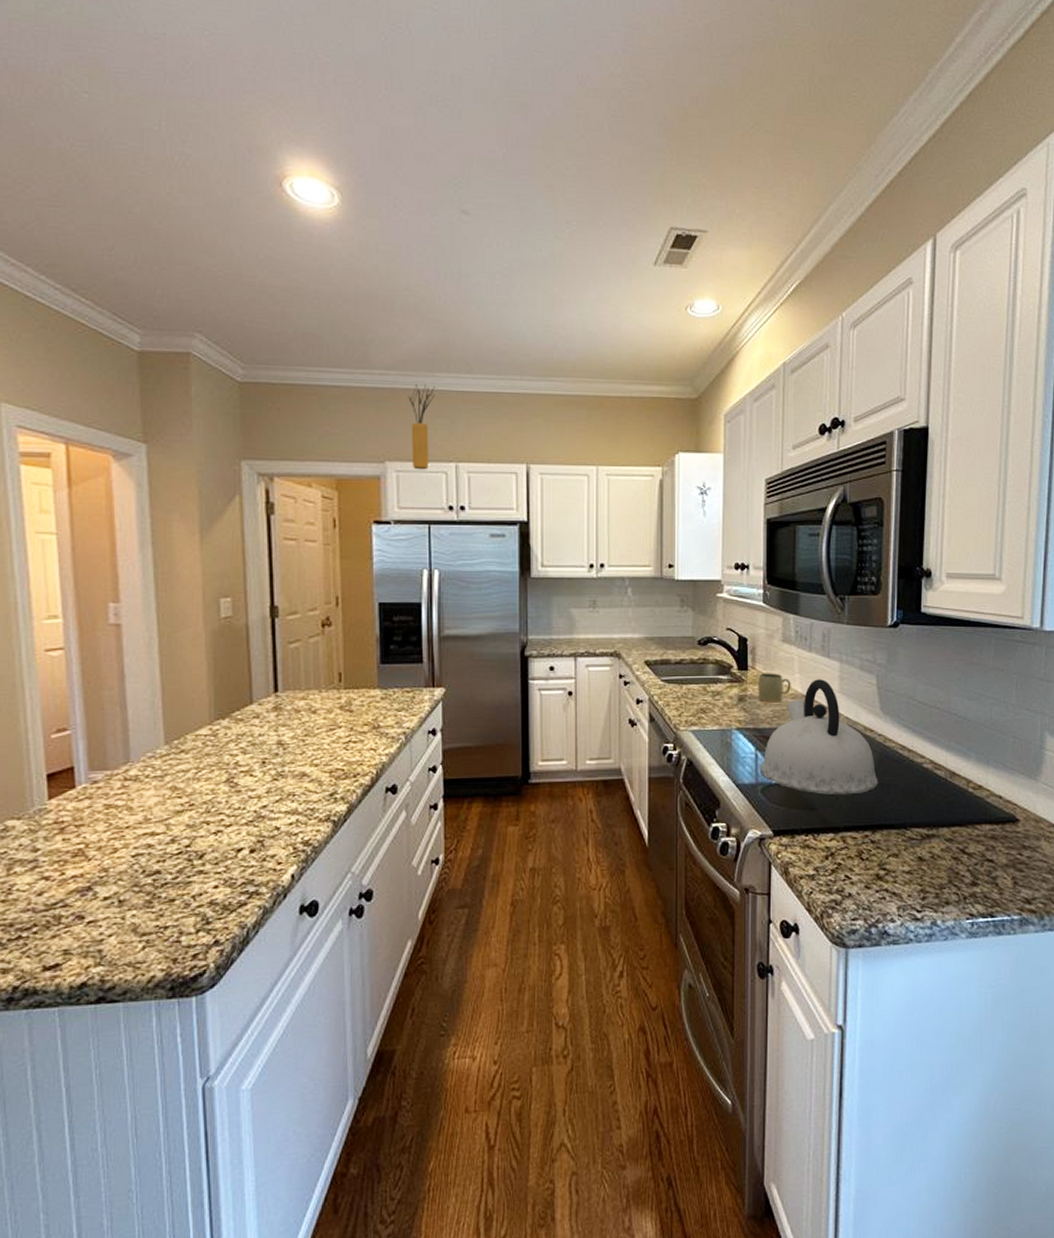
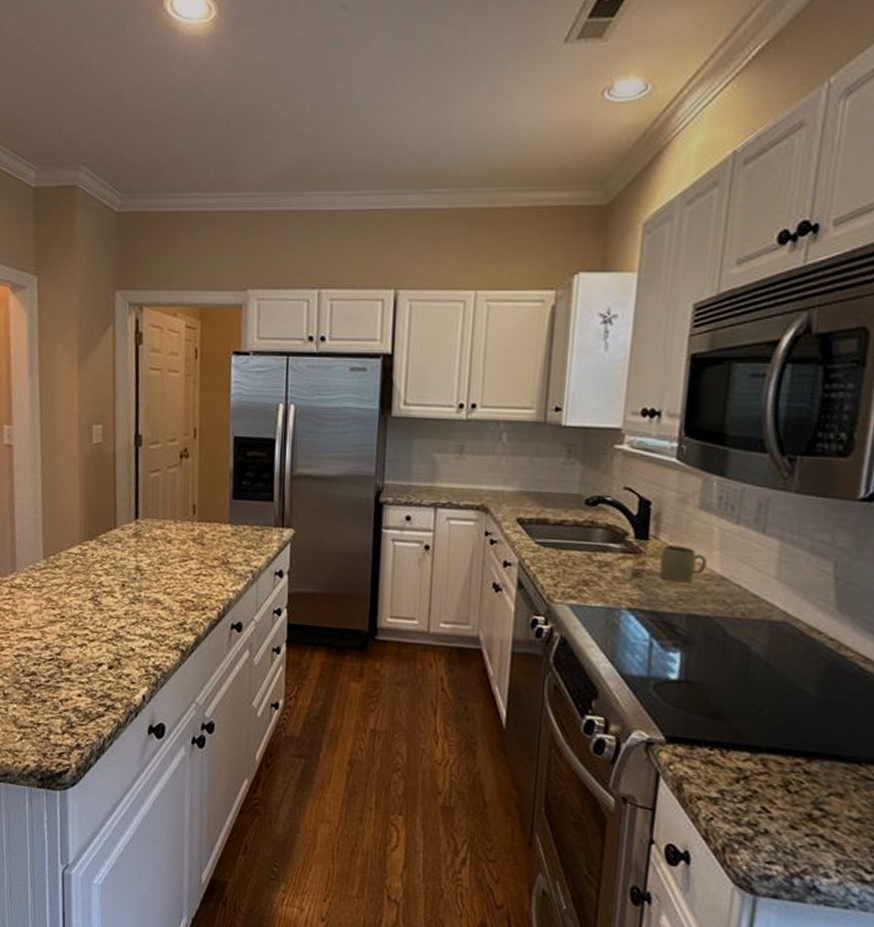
vase: present [408,383,435,470] -> none [274,204,301,298]
kettle: present [761,679,878,795] -> none [655,559,823,710]

